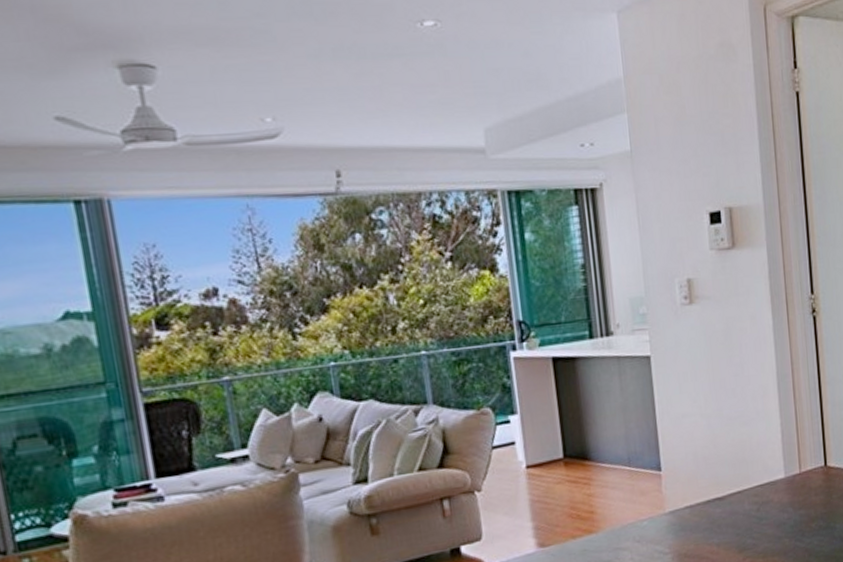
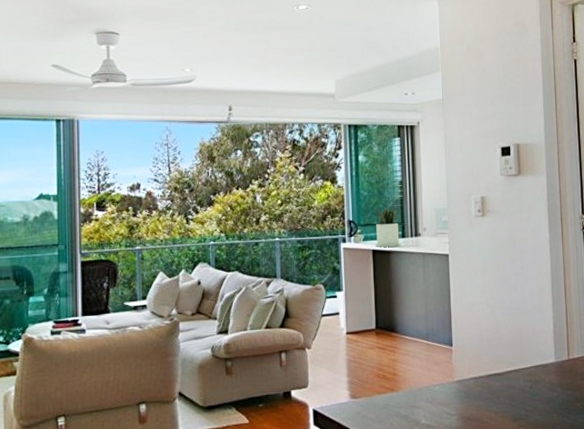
planter: none [554,298,590,354] -> present [375,206,402,248]

